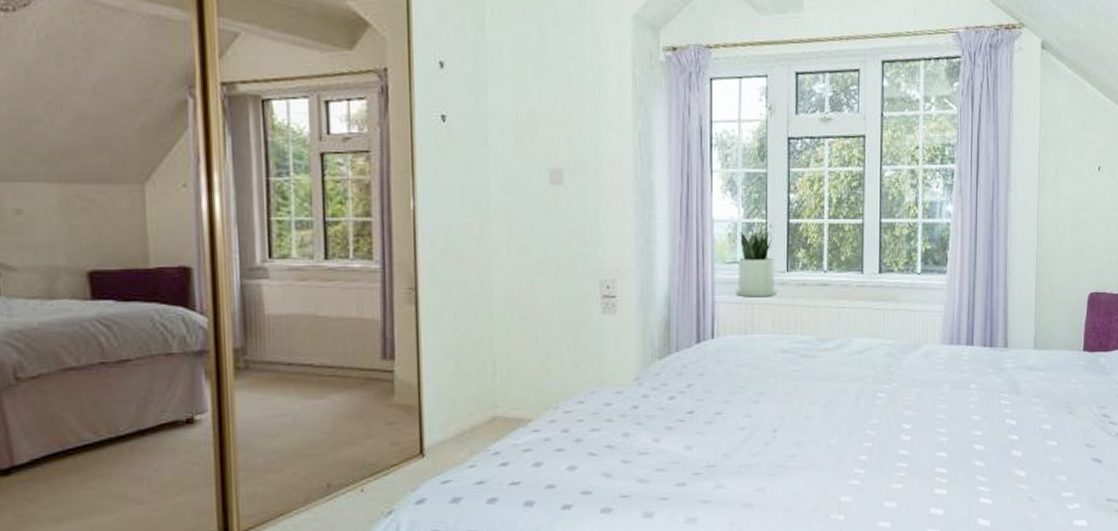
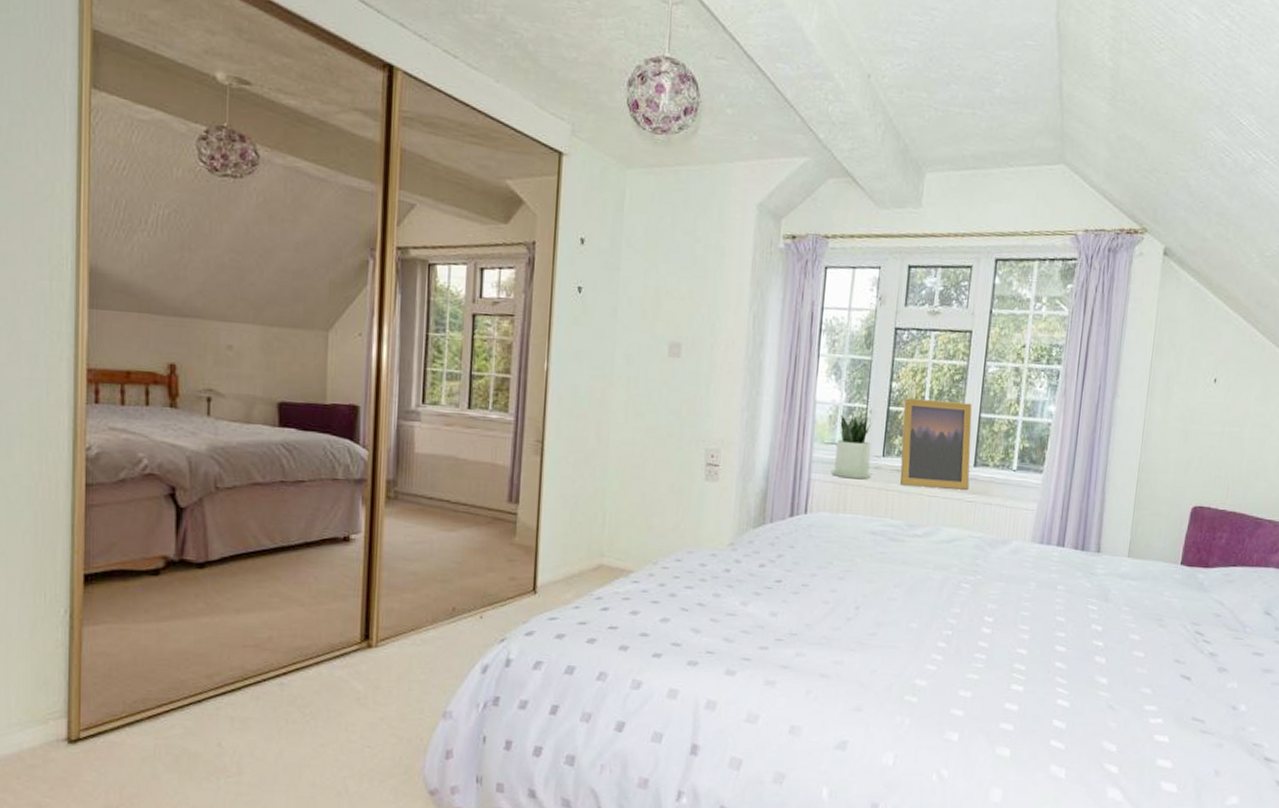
picture frame: none [804,209,876,299] -> present [899,398,973,490]

